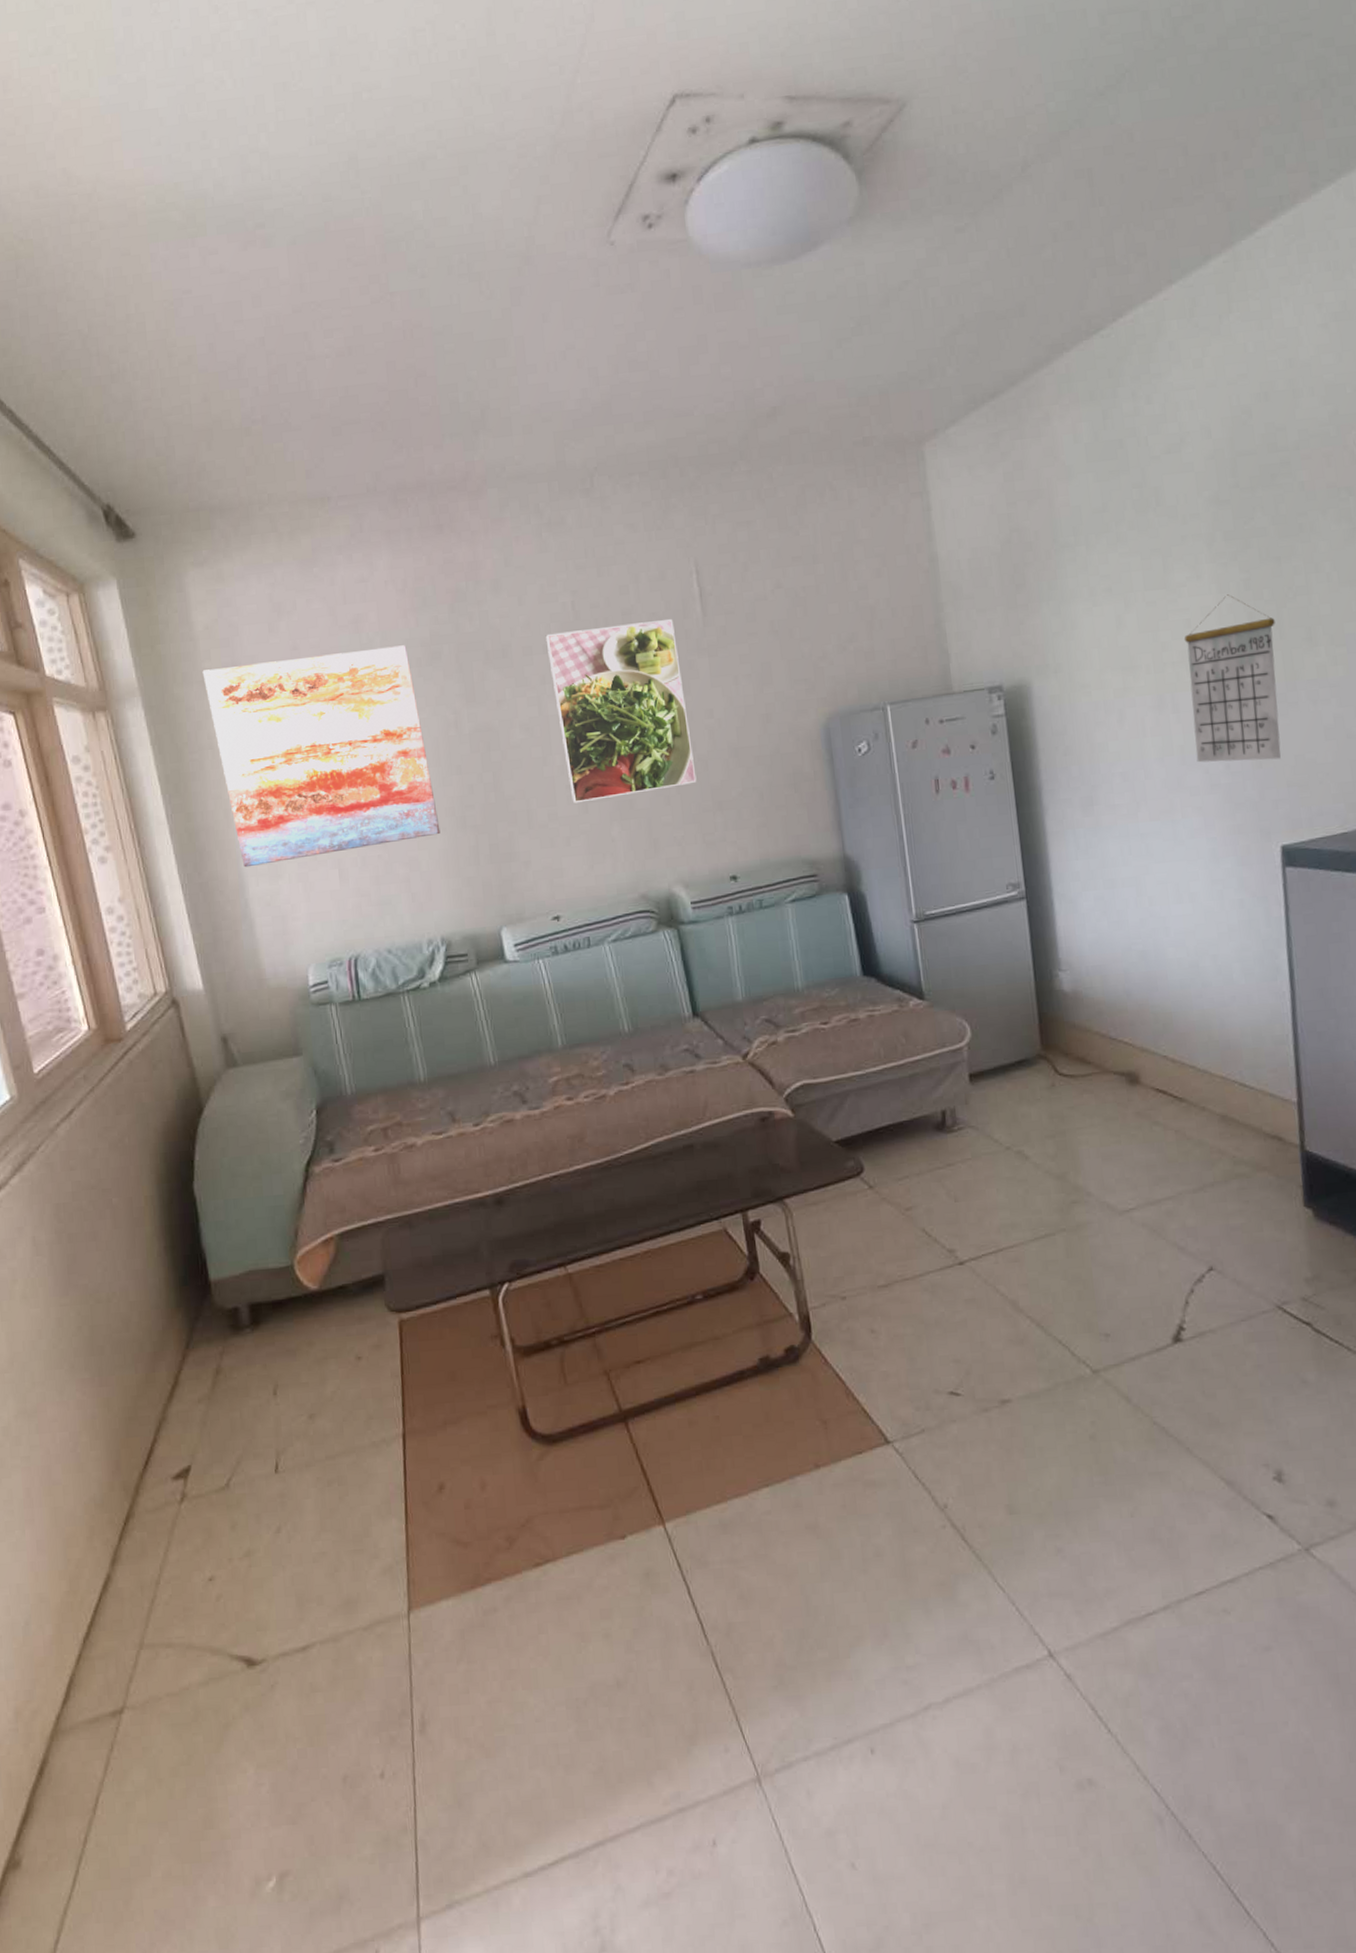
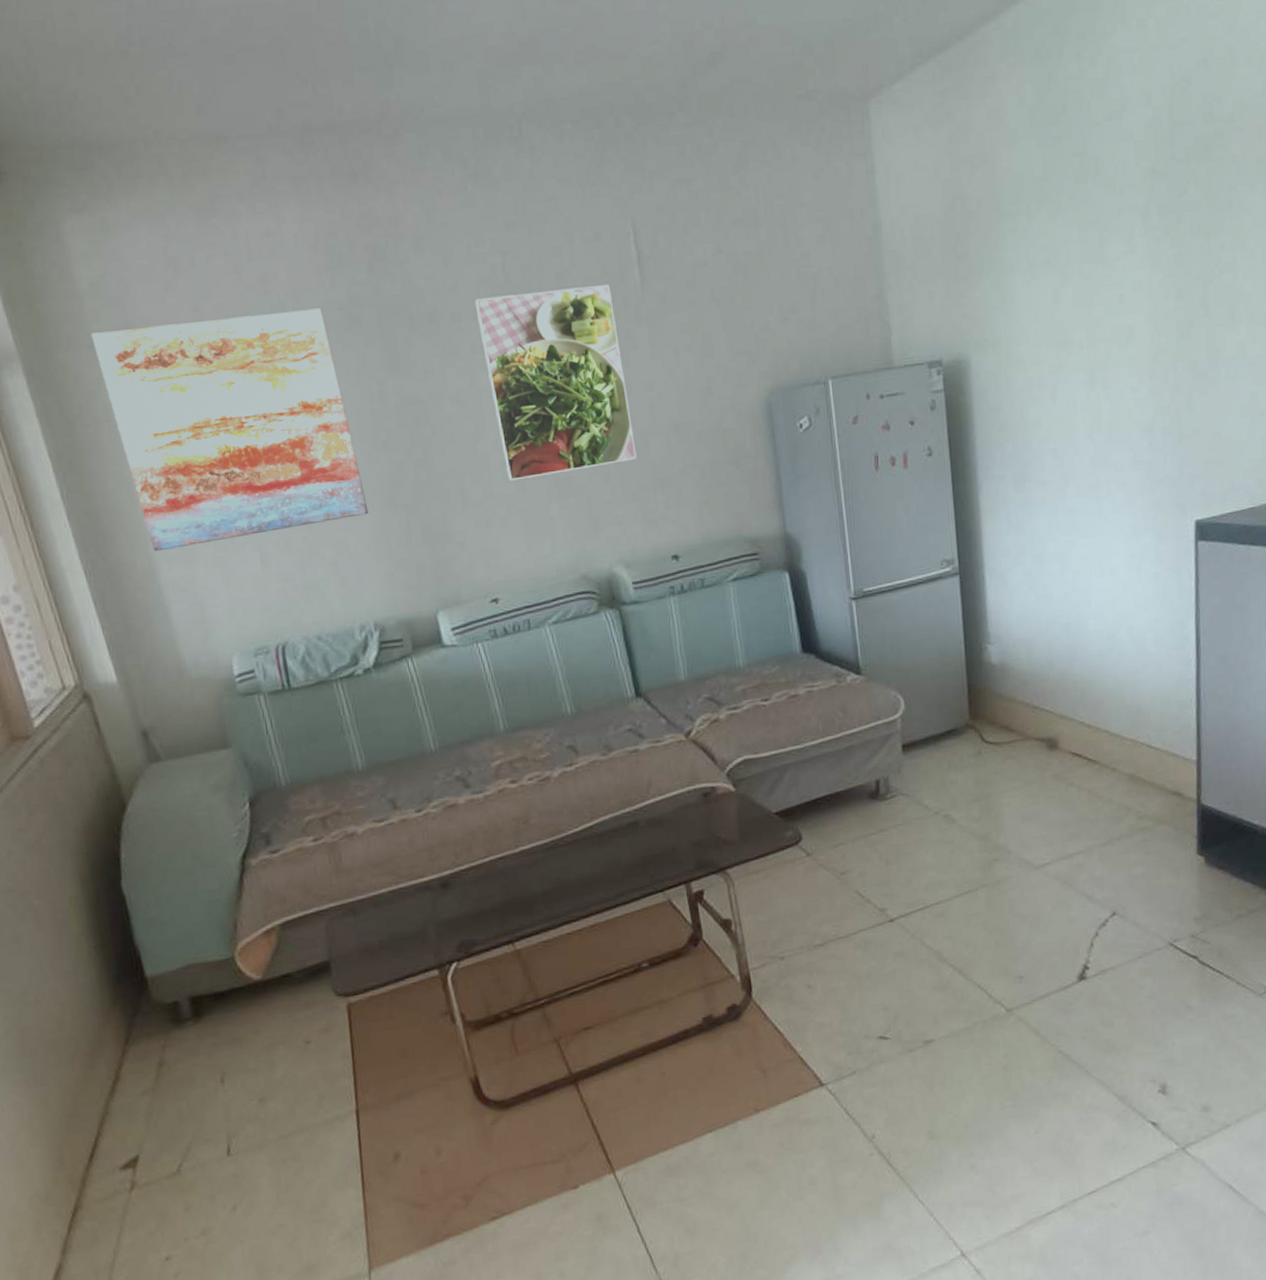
calendar: present [1184,594,1281,763] -> none [1117,270,1201,440]

